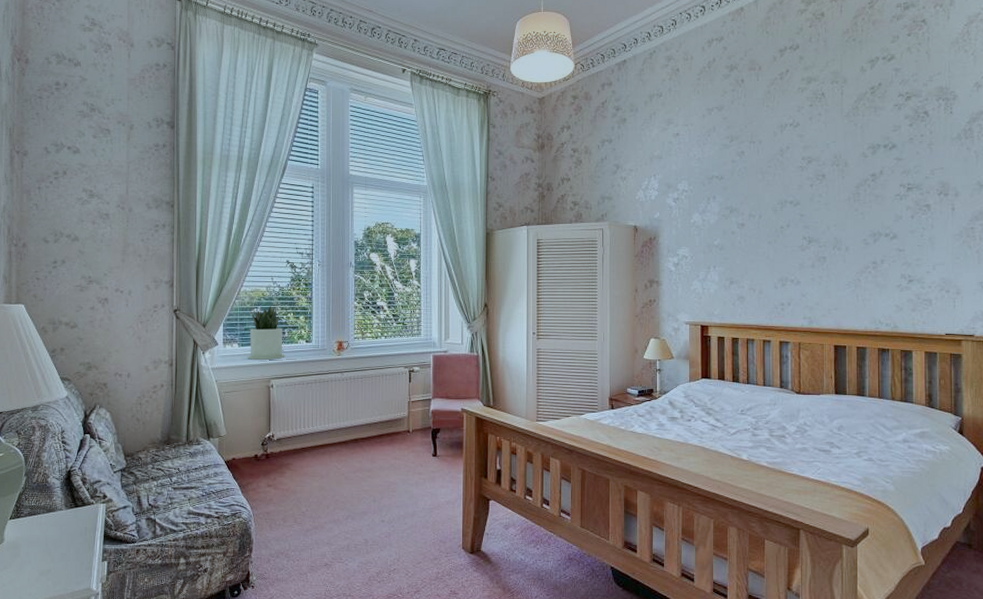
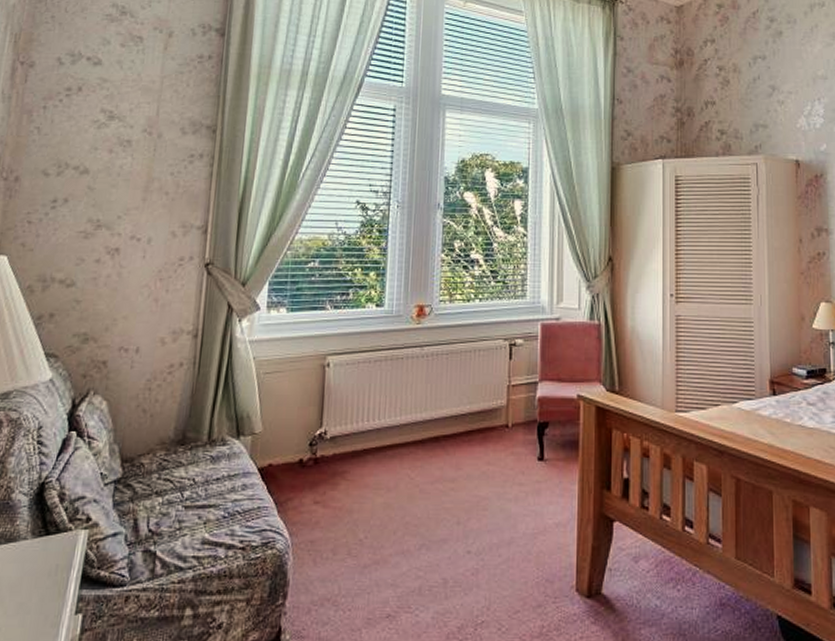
planter: present [247,306,286,361] -> none [297,259,349,331]

